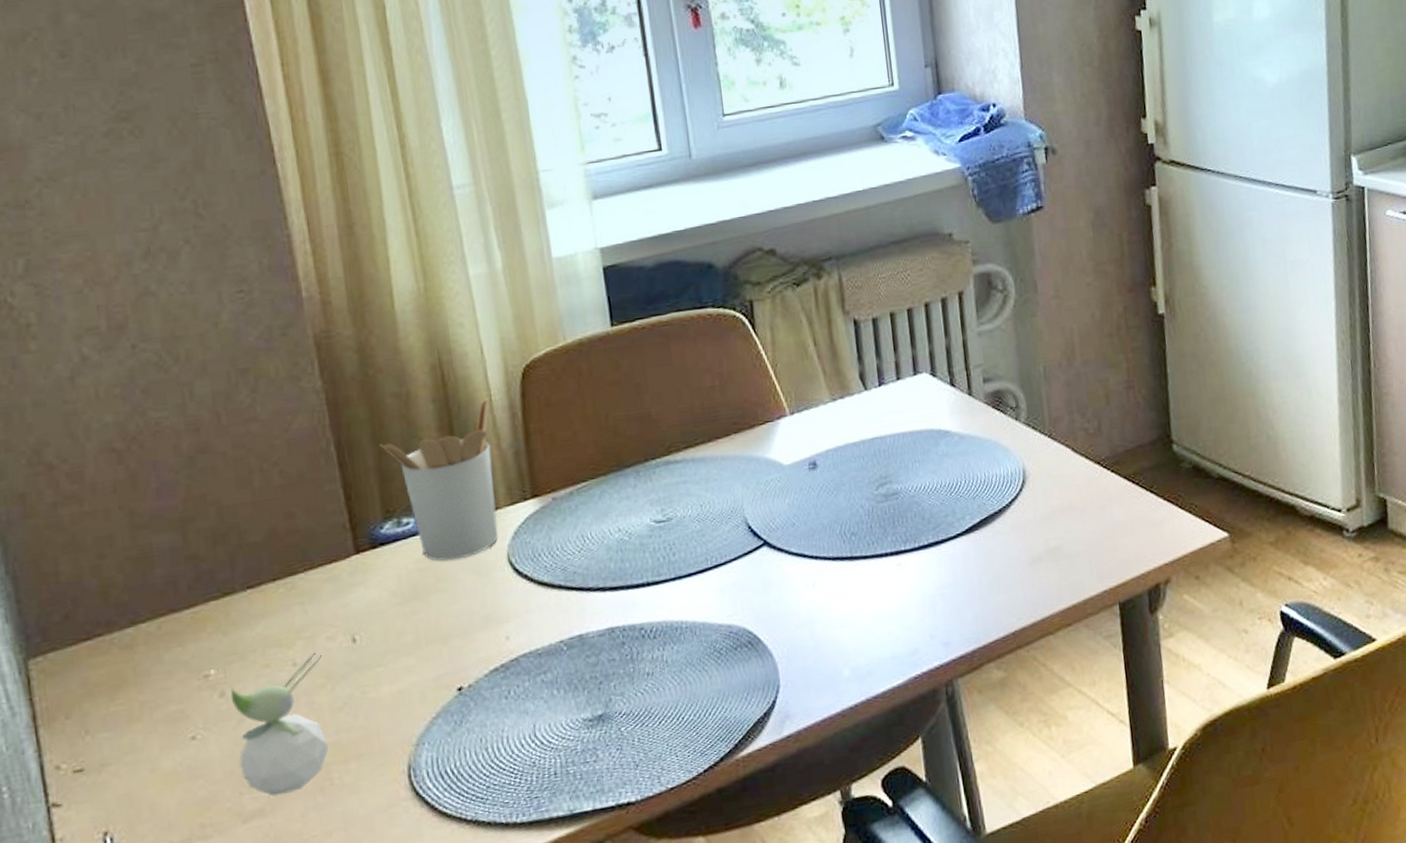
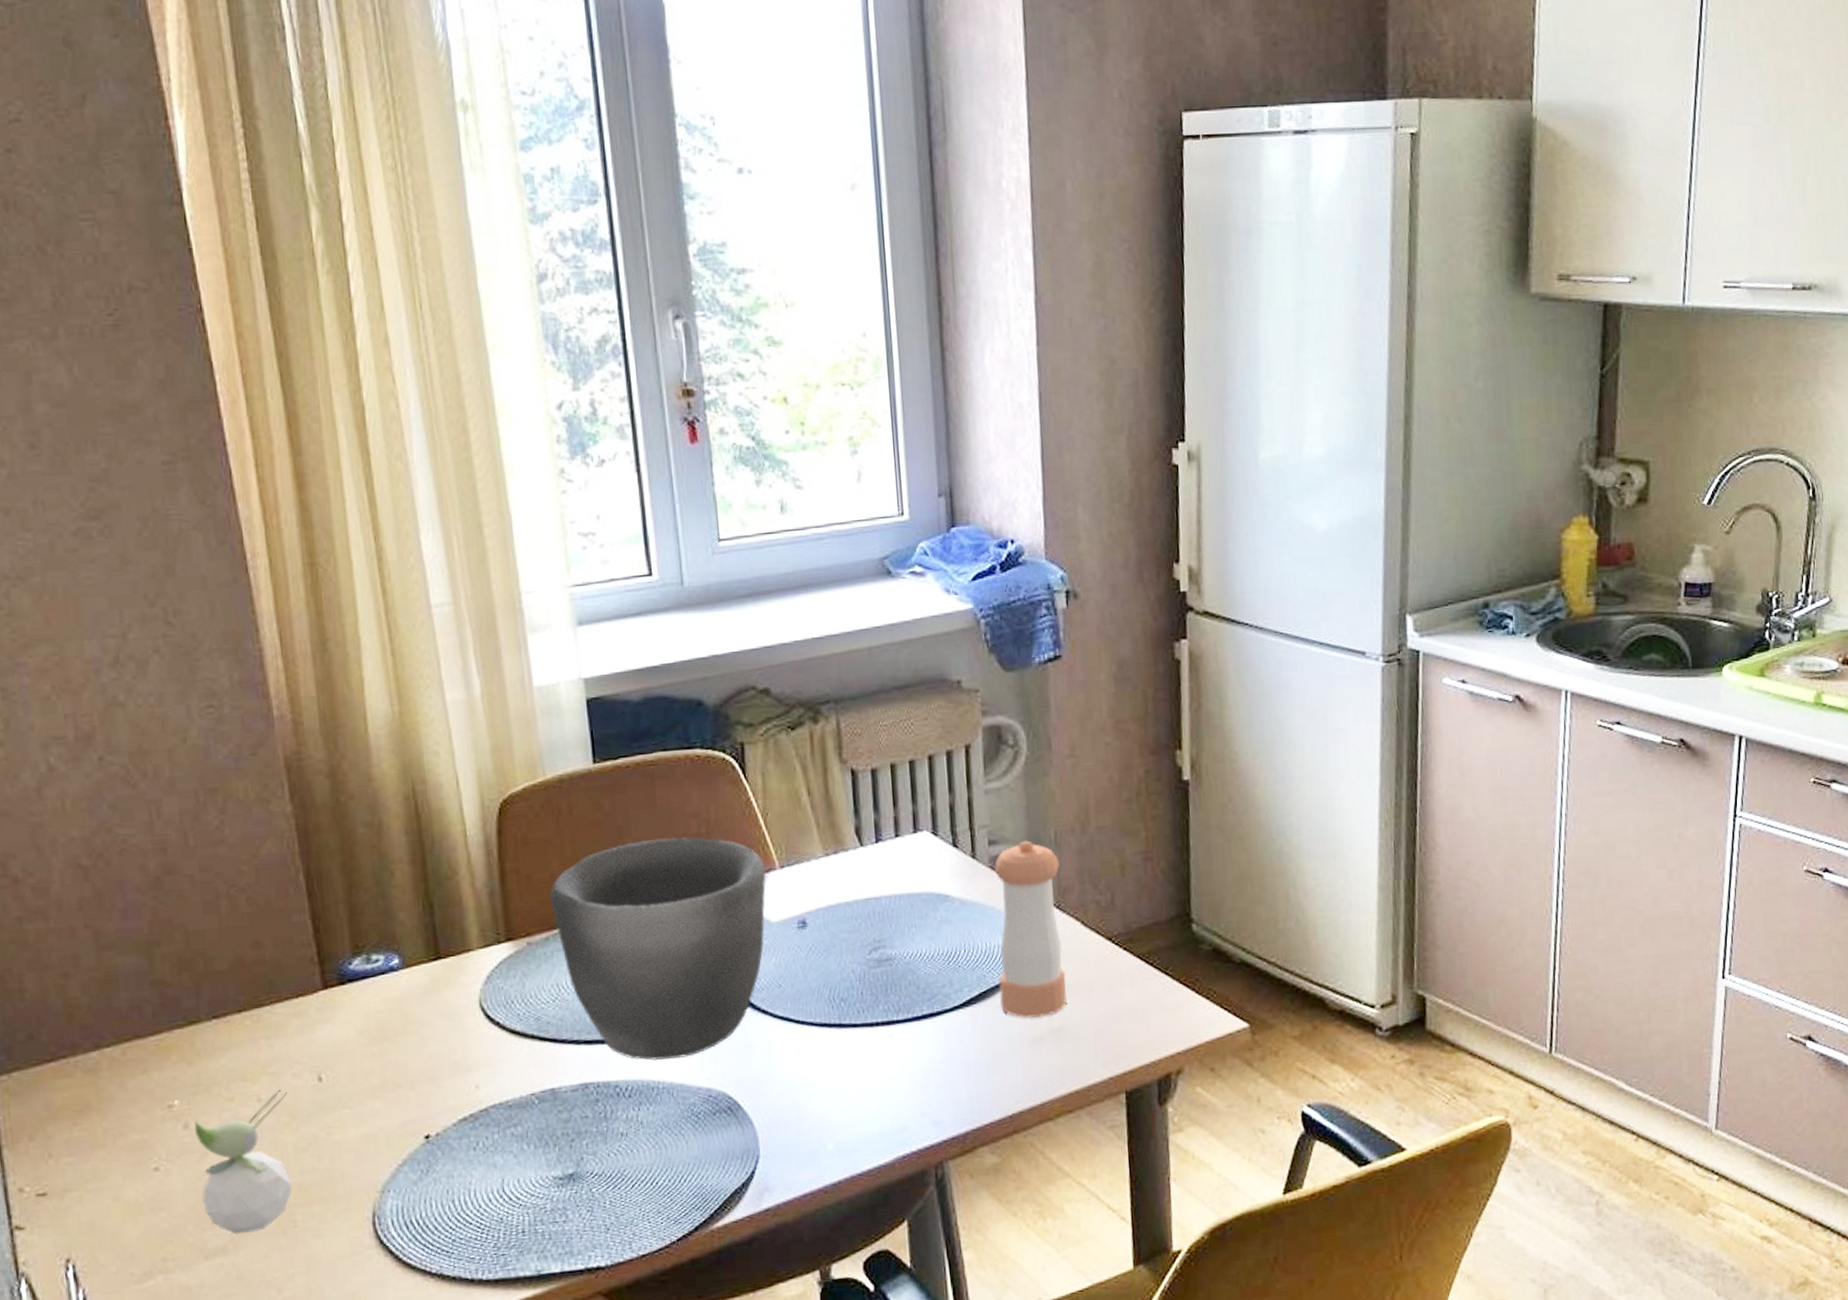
utensil holder: present [379,397,499,561] -> none [350,832,471,1002]
bowl: none [572,389,778,603] -> present [549,837,766,1061]
pepper shaker: none [990,376,1061,541] -> present [994,840,1067,1019]

